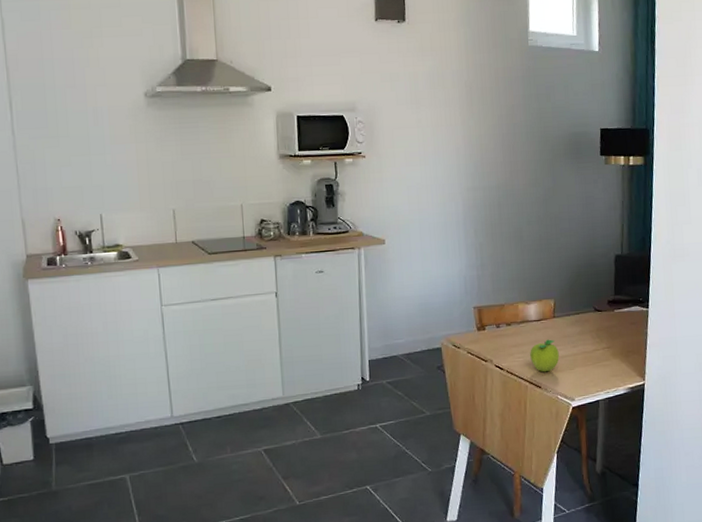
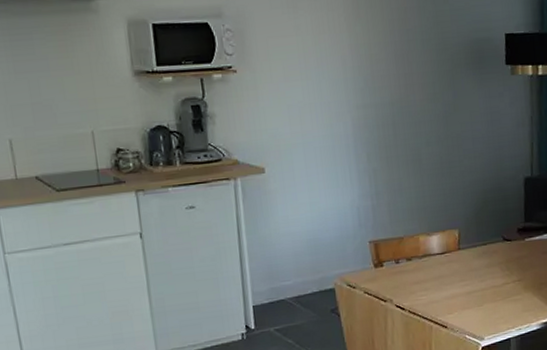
fruit: present [530,339,559,372] -> none [433,274,466,311]

